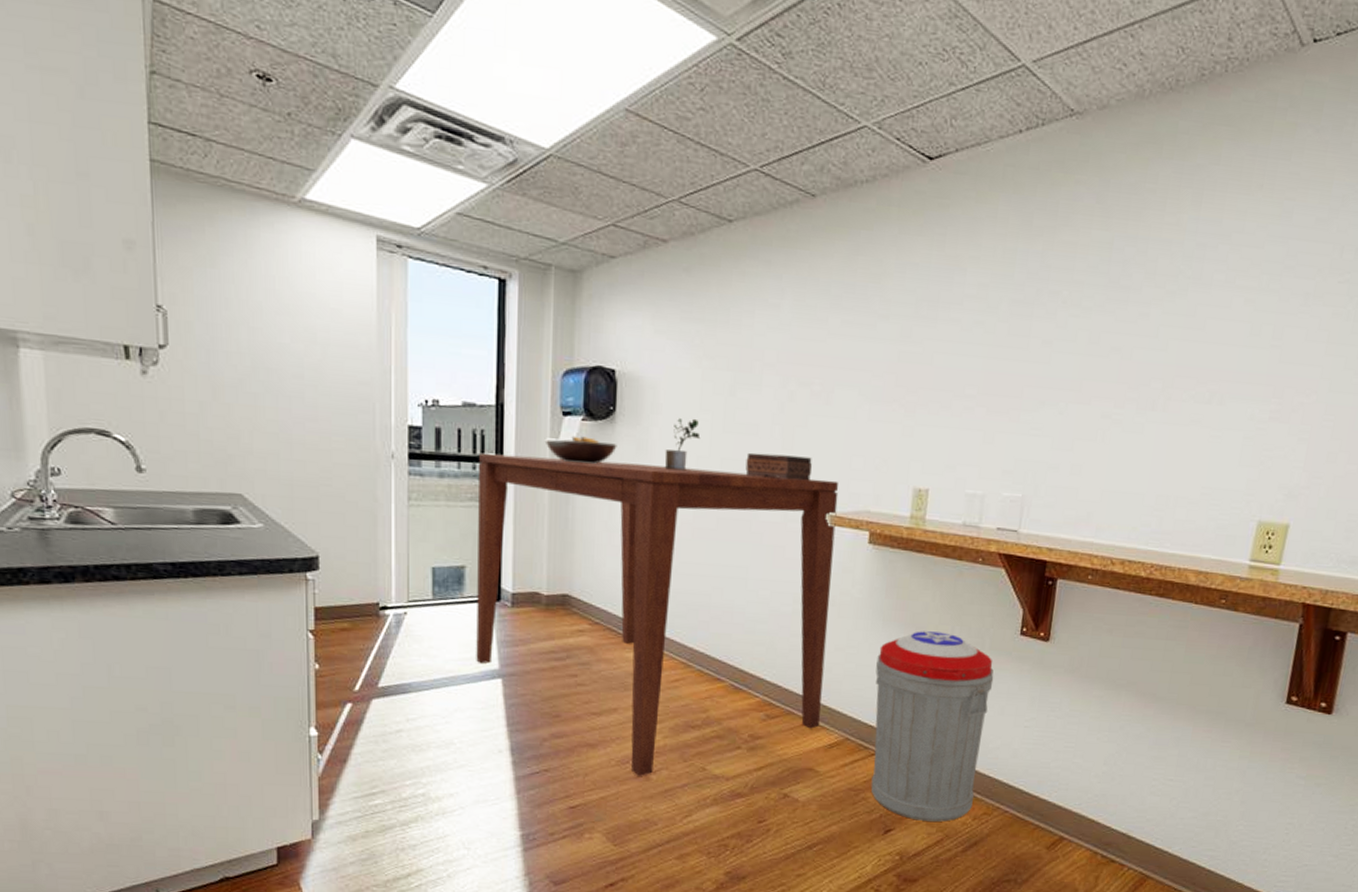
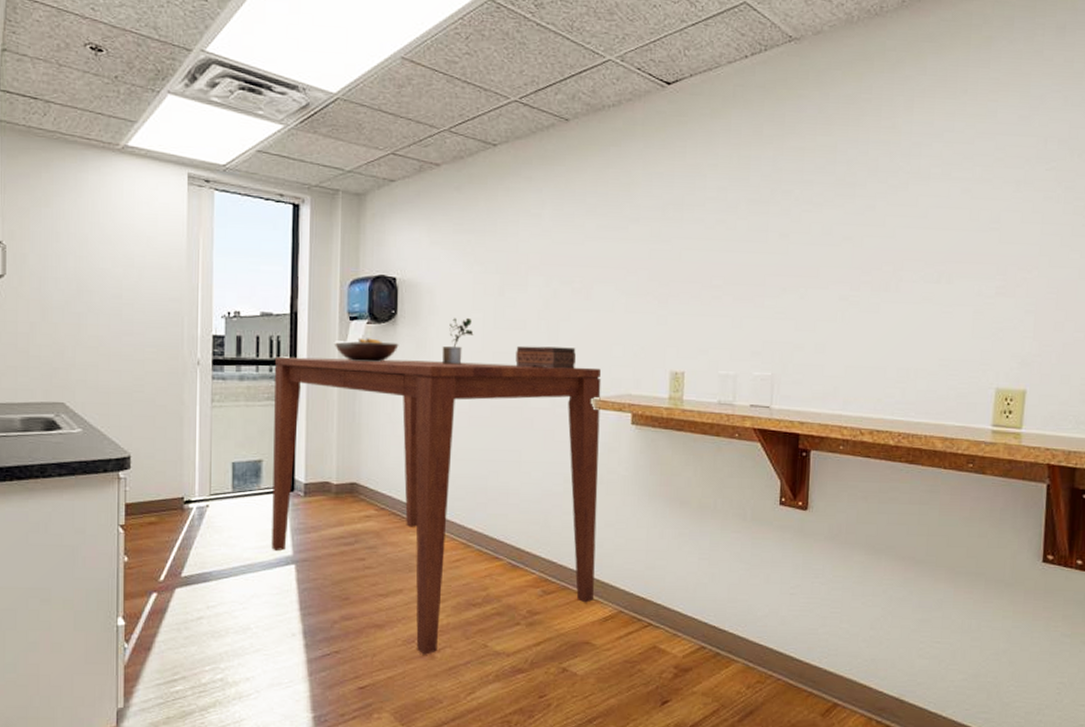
trash can: present [871,631,994,822] -> none [644,504,758,691]

